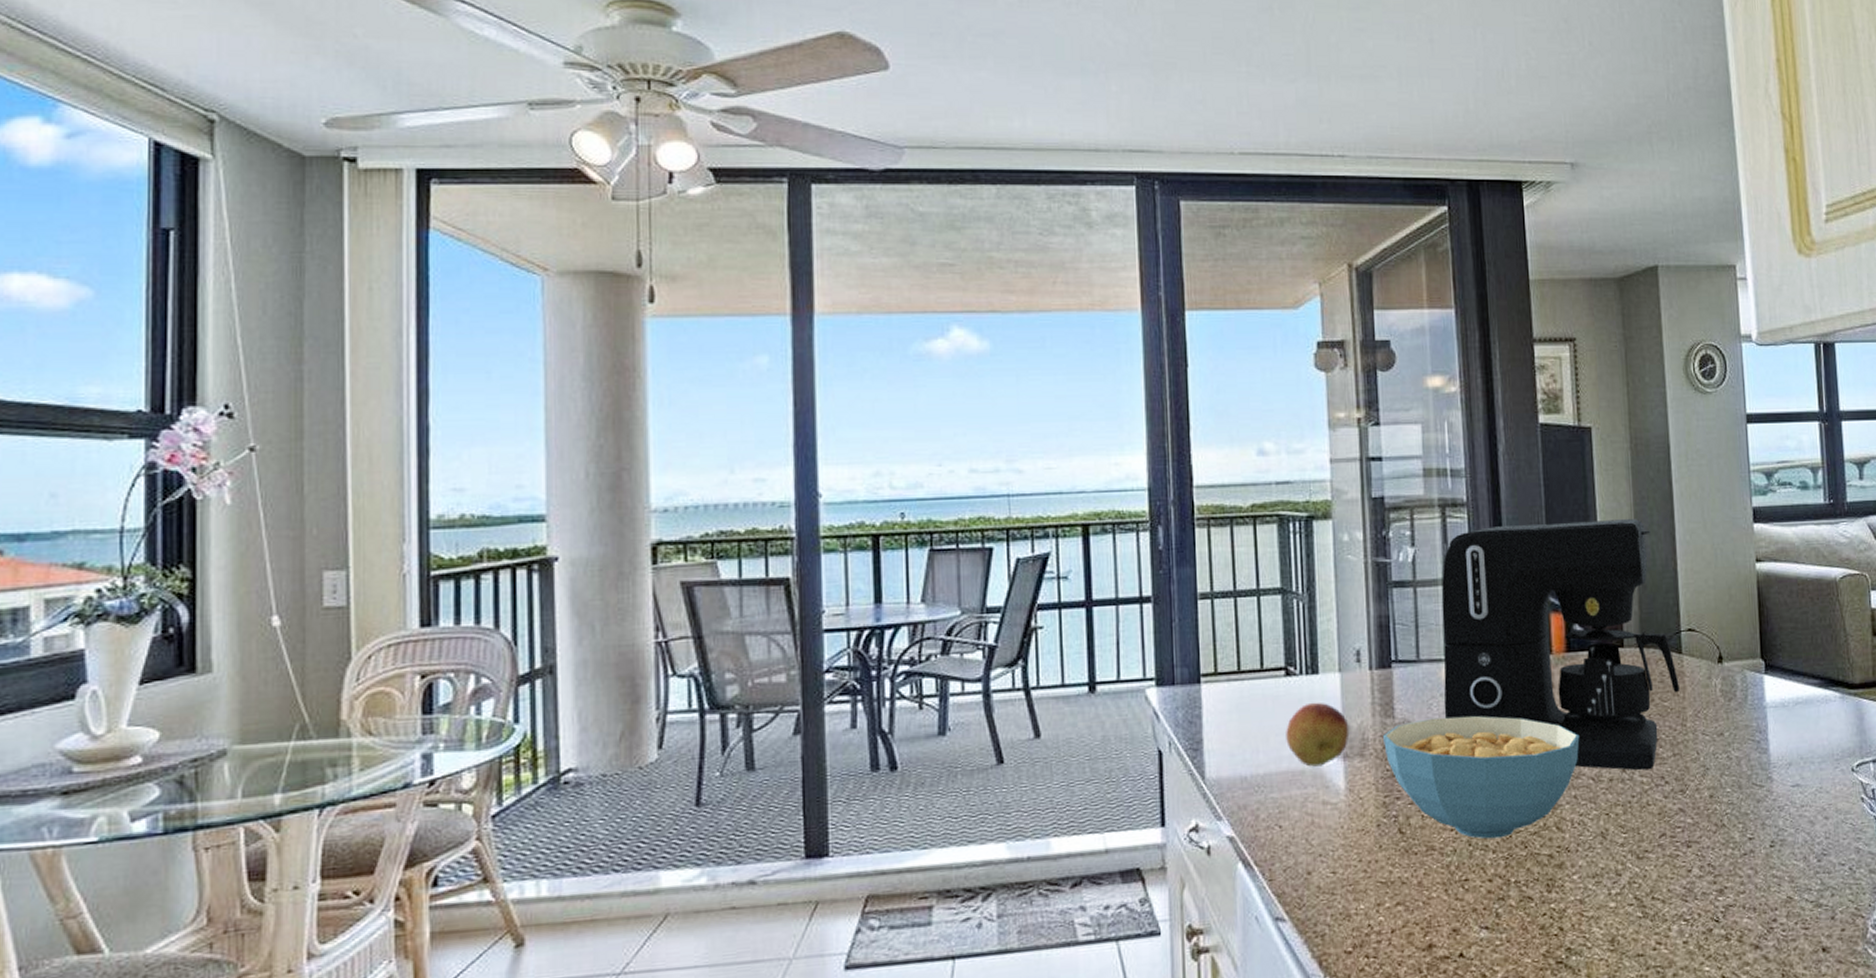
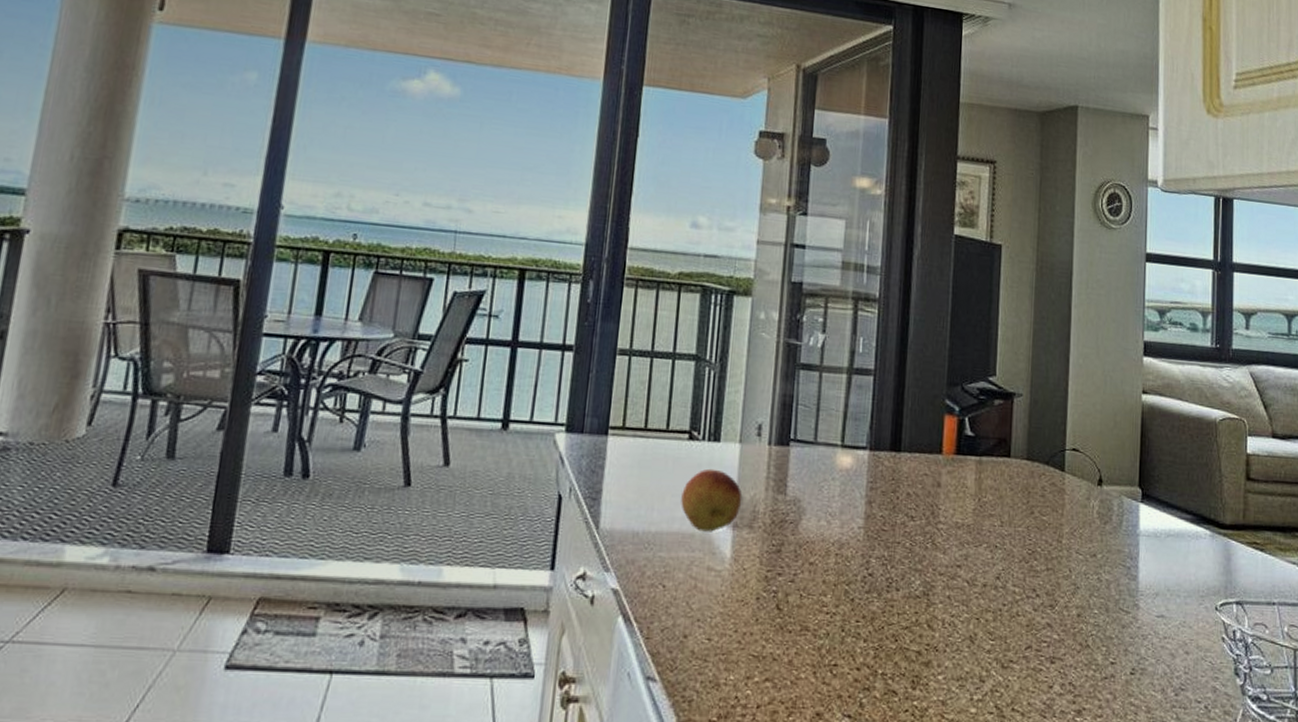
cereal bowl: present [1383,715,1580,839] -> none [773,500,960,628]
coffee maker: present [1441,518,1680,771] -> none [833,325,1059,581]

